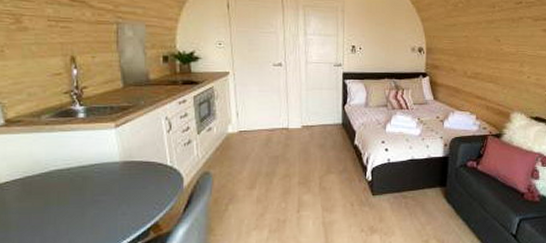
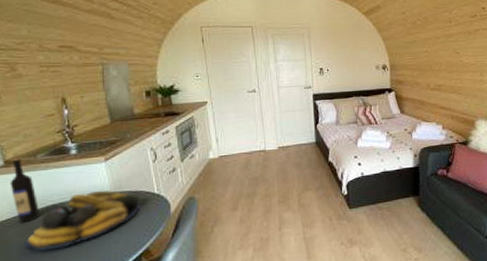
wine bottle: none [10,114,43,187] -> present [10,155,41,223]
fruit bowl: none [25,158,152,219] -> present [25,189,141,252]

